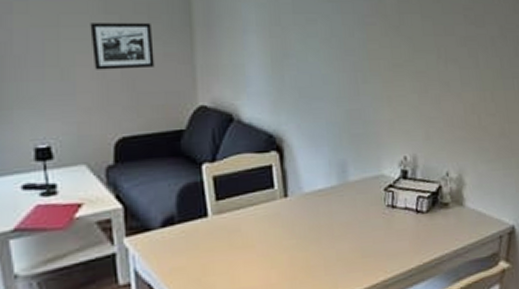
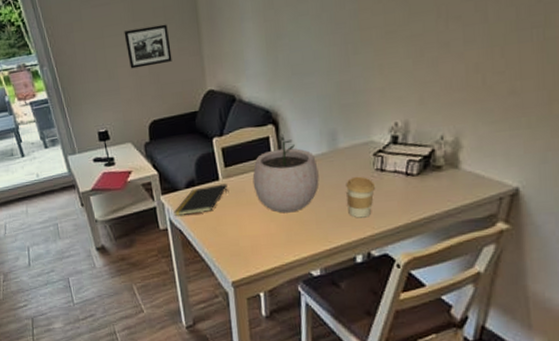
notepad: none [141,221,219,265] -> present [173,183,228,216]
plant pot: none [250,162,328,258] -> present [252,134,319,213]
coffee cup: none [357,213,388,261] -> present [346,176,376,218]

